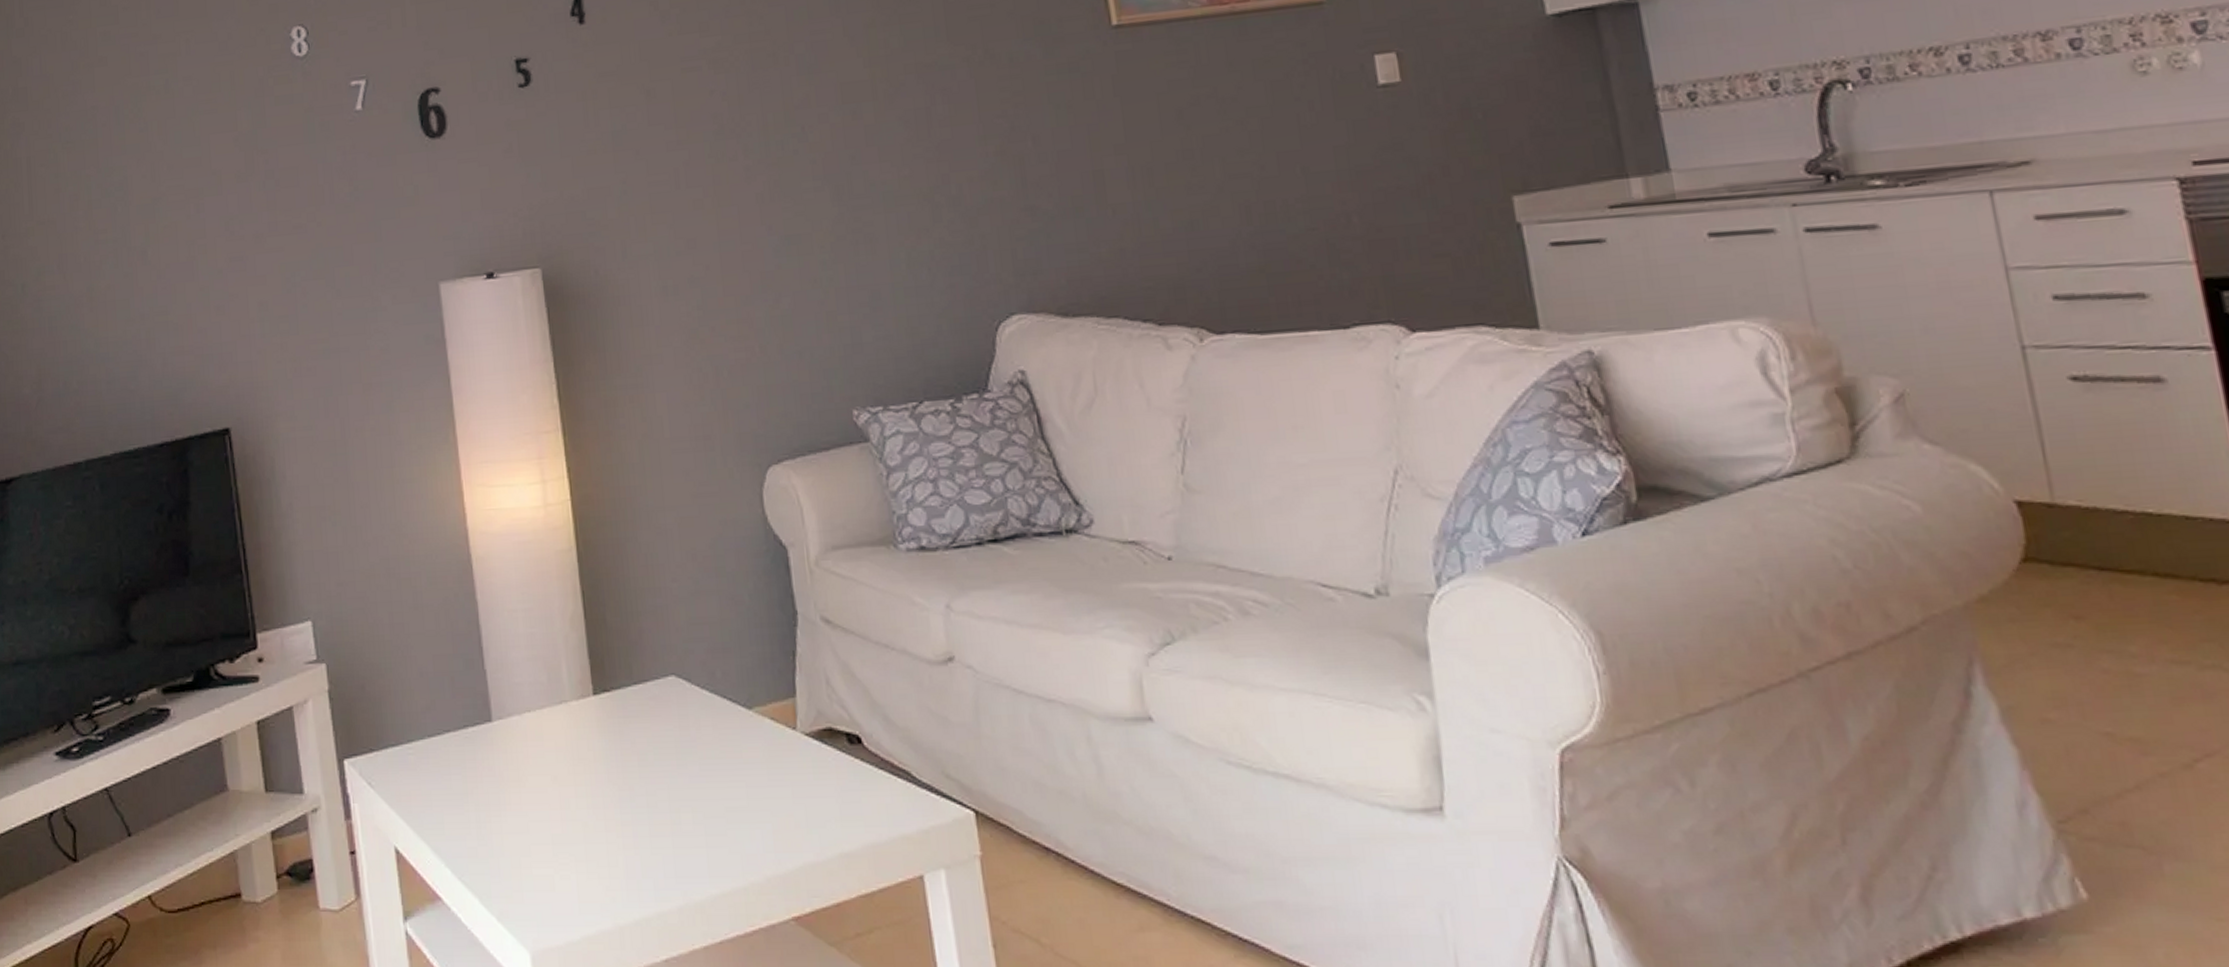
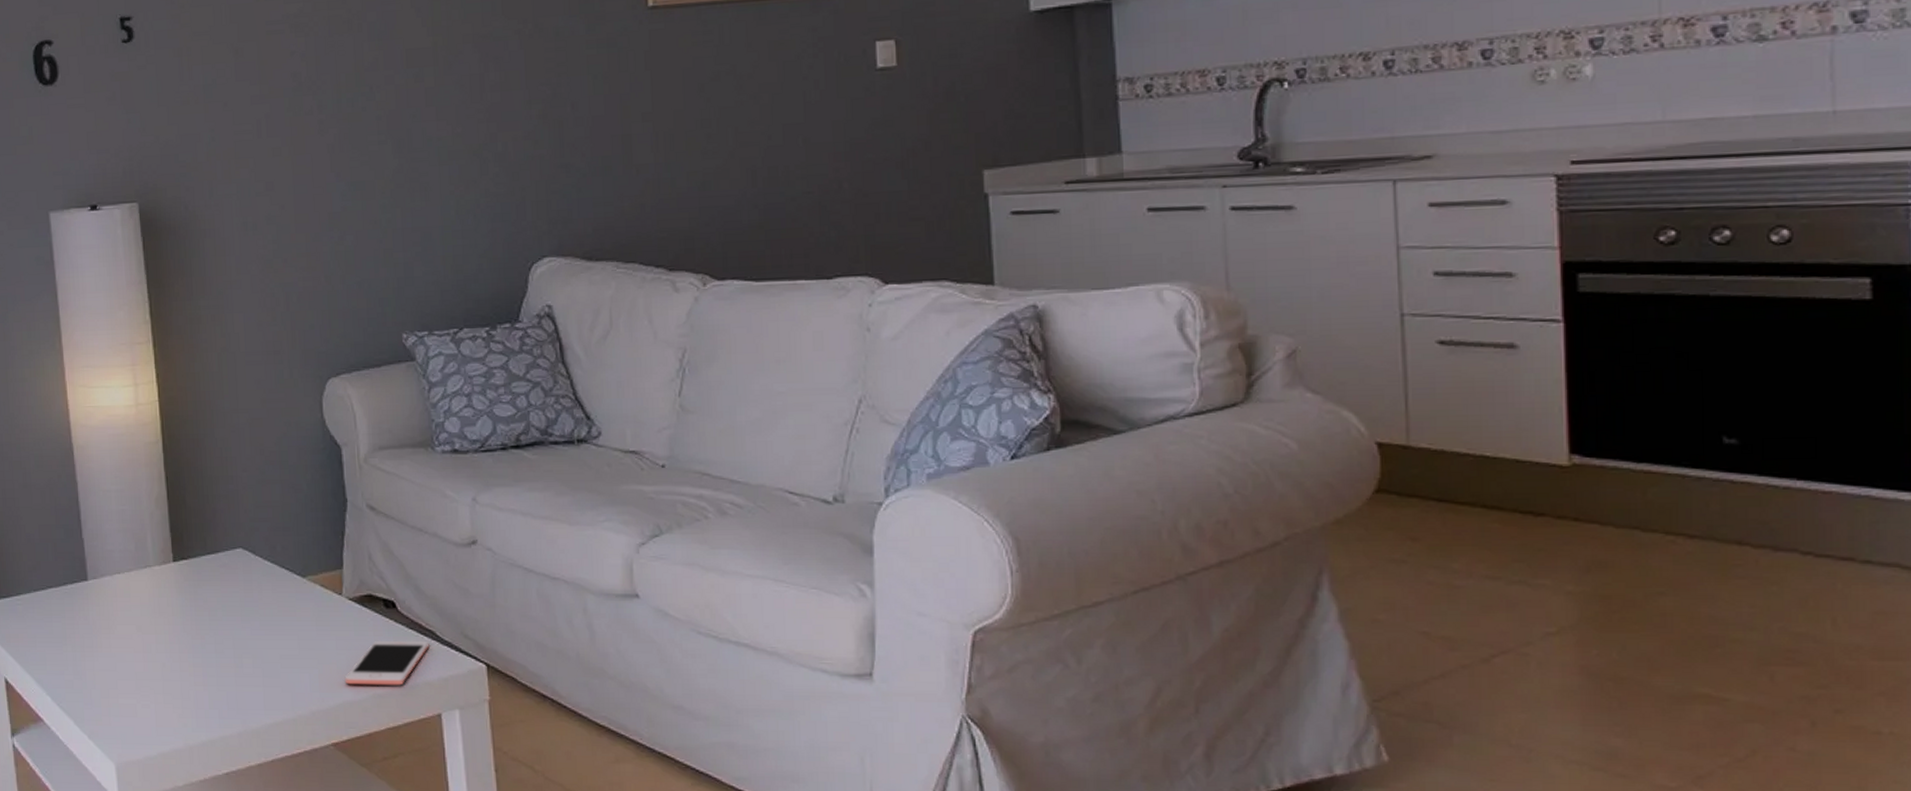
cell phone: none [804,784,905,842] -> present [344,640,430,686]

